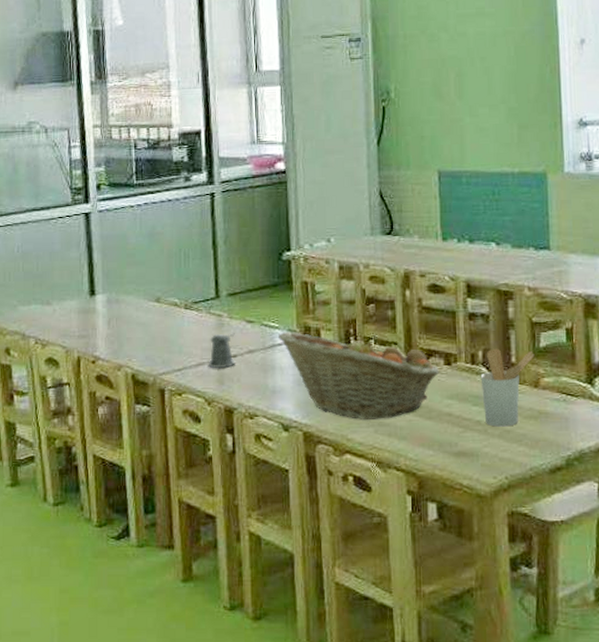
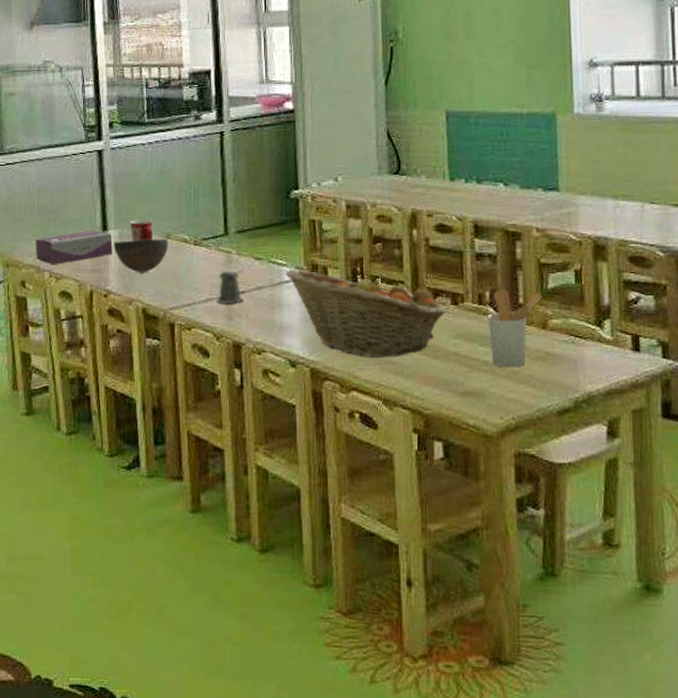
tissue box: none [20,294,100,332] -> present [35,230,113,265]
bowl: none [102,303,158,337] -> present [114,239,169,272]
mug: none [118,282,143,306] -> present [130,219,154,241]

